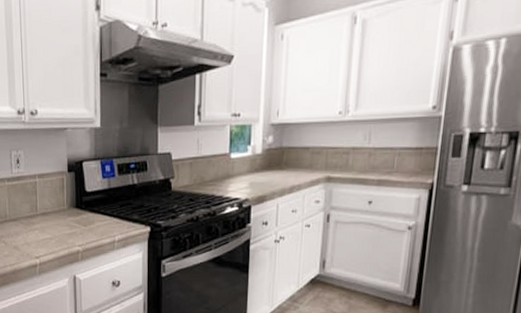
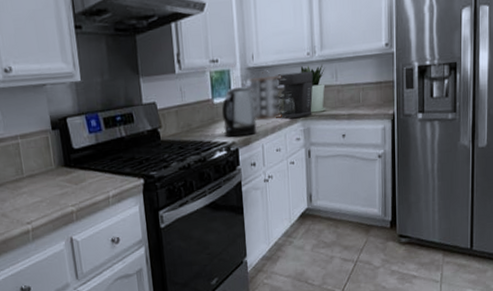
kettle: none [237,142,275,194] -> present [221,86,257,137]
spice rack: none [269,126,307,180] -> present [248,69,282,121]
coffee maker: none [296,131,343,180] -> present [275,71,313,120]
planter: none [327,124,358,176] -> present [299,65,327,113]

